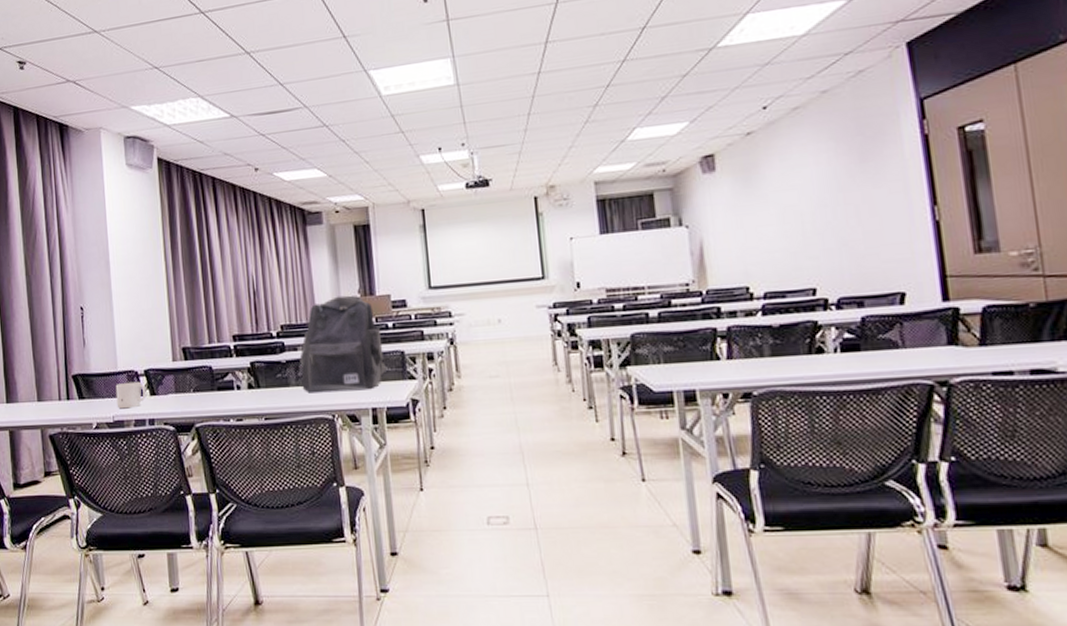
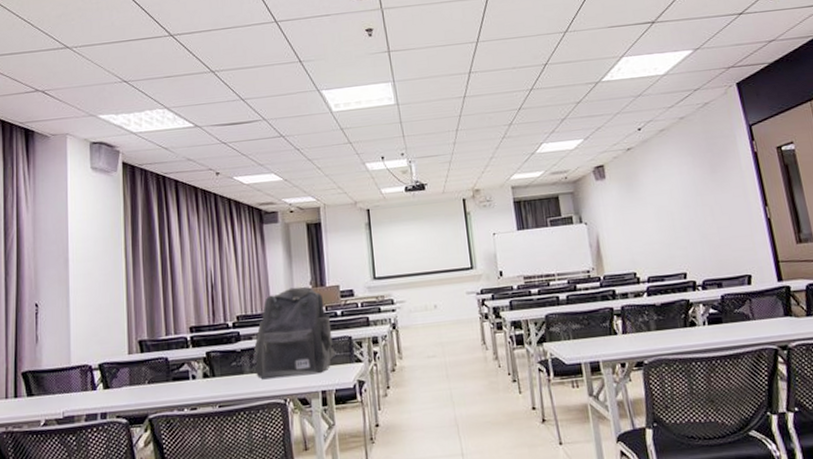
mug: present [115,381,147,409] -> none [67,375,100,404]

